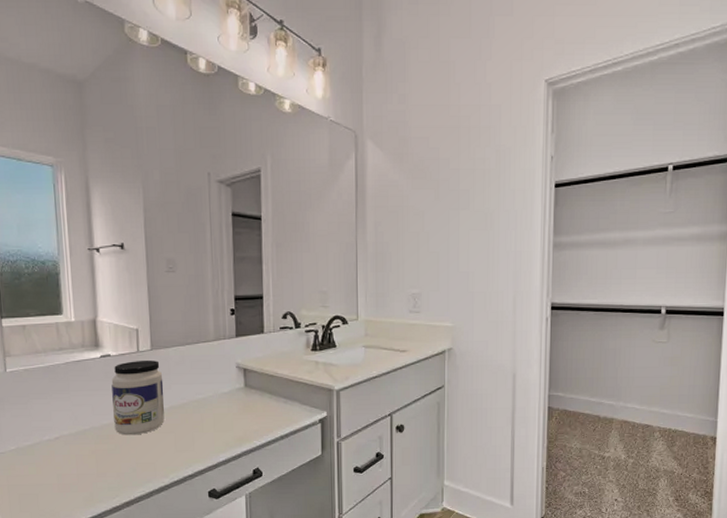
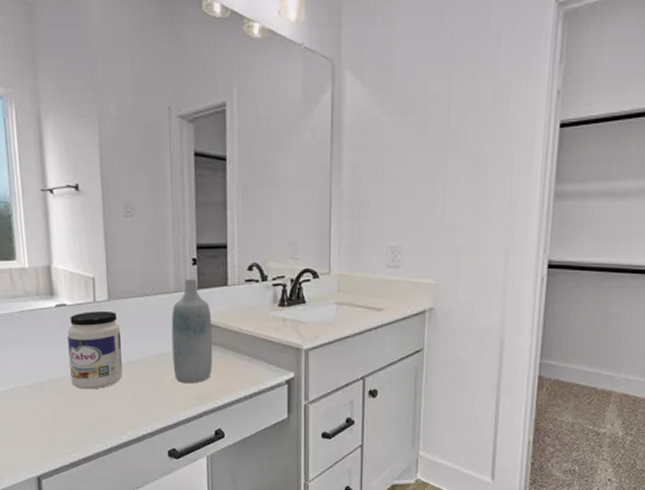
bottle: none [211,327,251,426] -> present [171,278,213,384]

